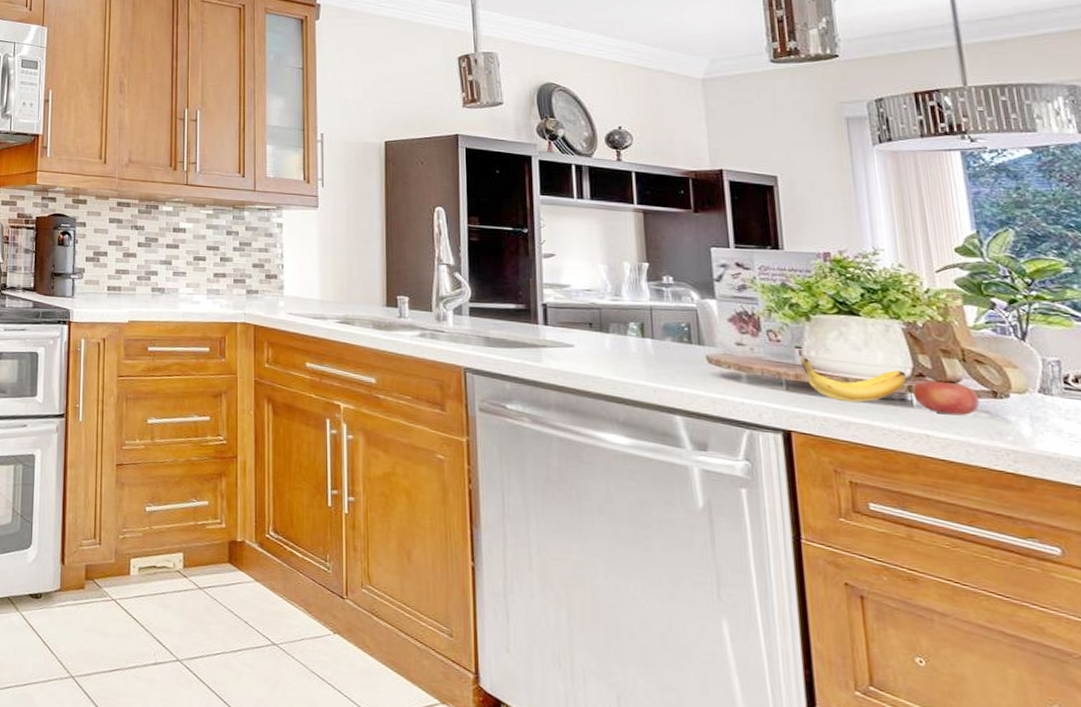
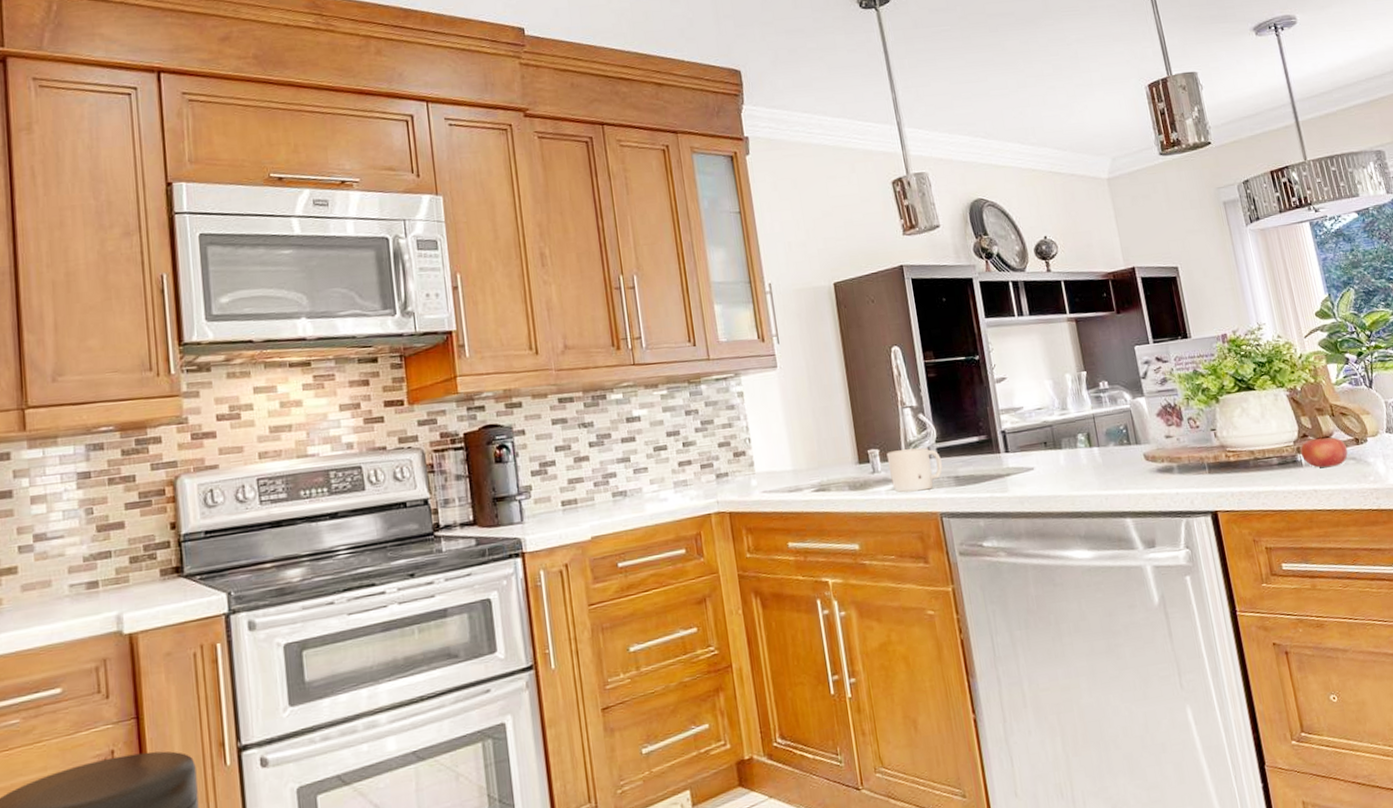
mug: none [416,301,474,344] -> present [886,447,943,493]
banana: present [800,358,907,403] -> none [1215,435,1295,474]

